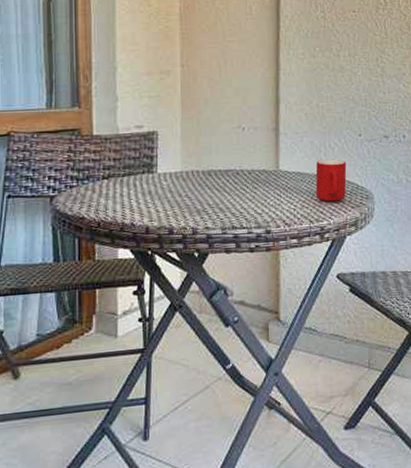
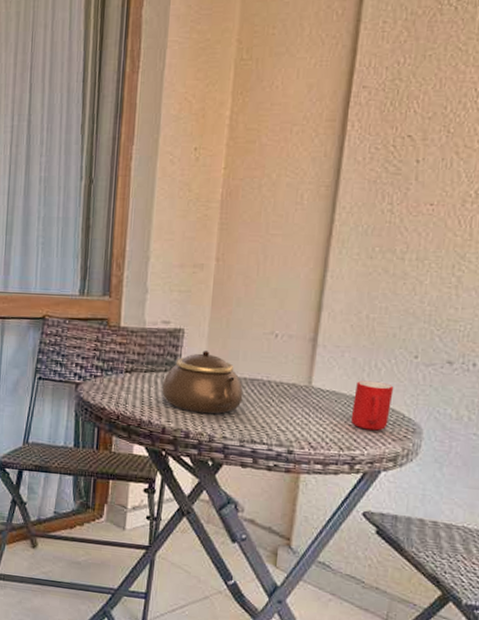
teapot: none [141,149,220,209] -> present [162,351,244,415]

